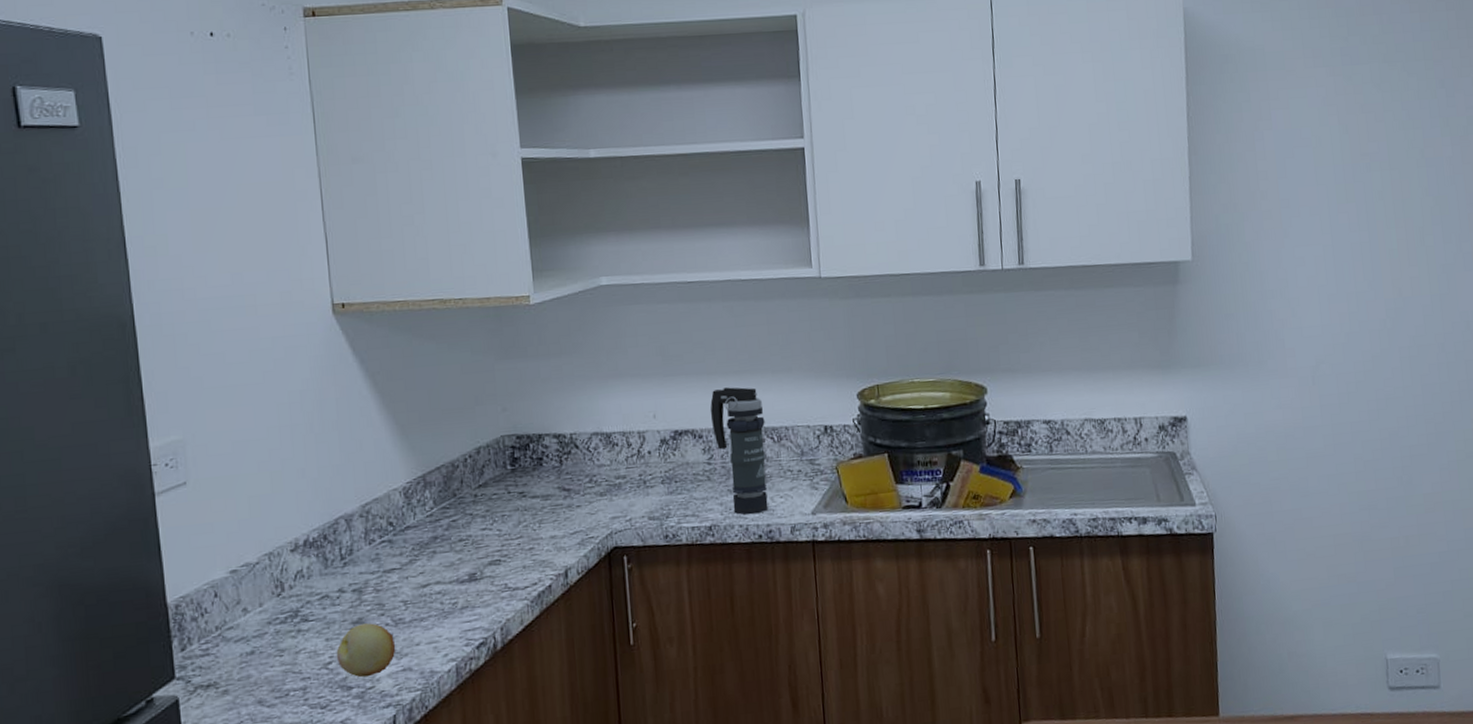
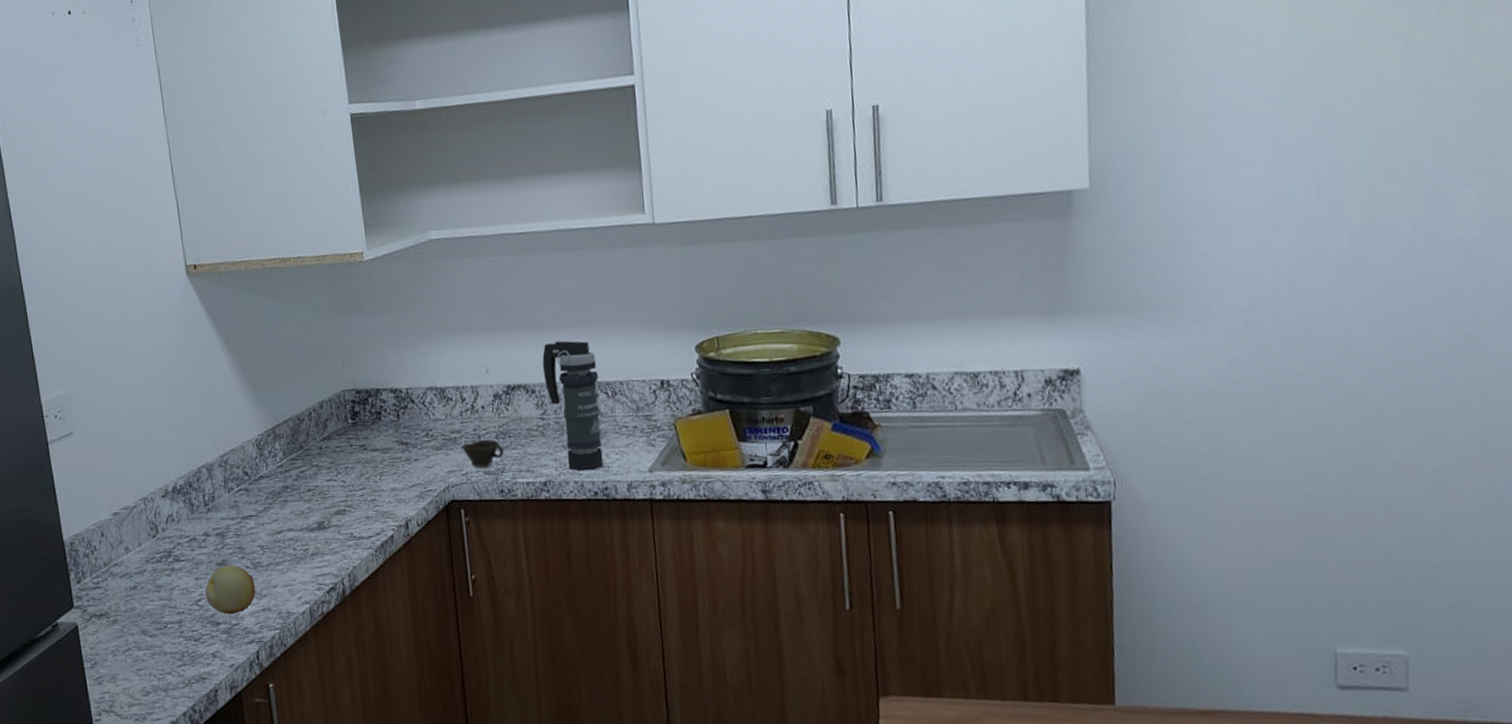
cup: none [626,484,670,513] -> present [461,439,504,468]

